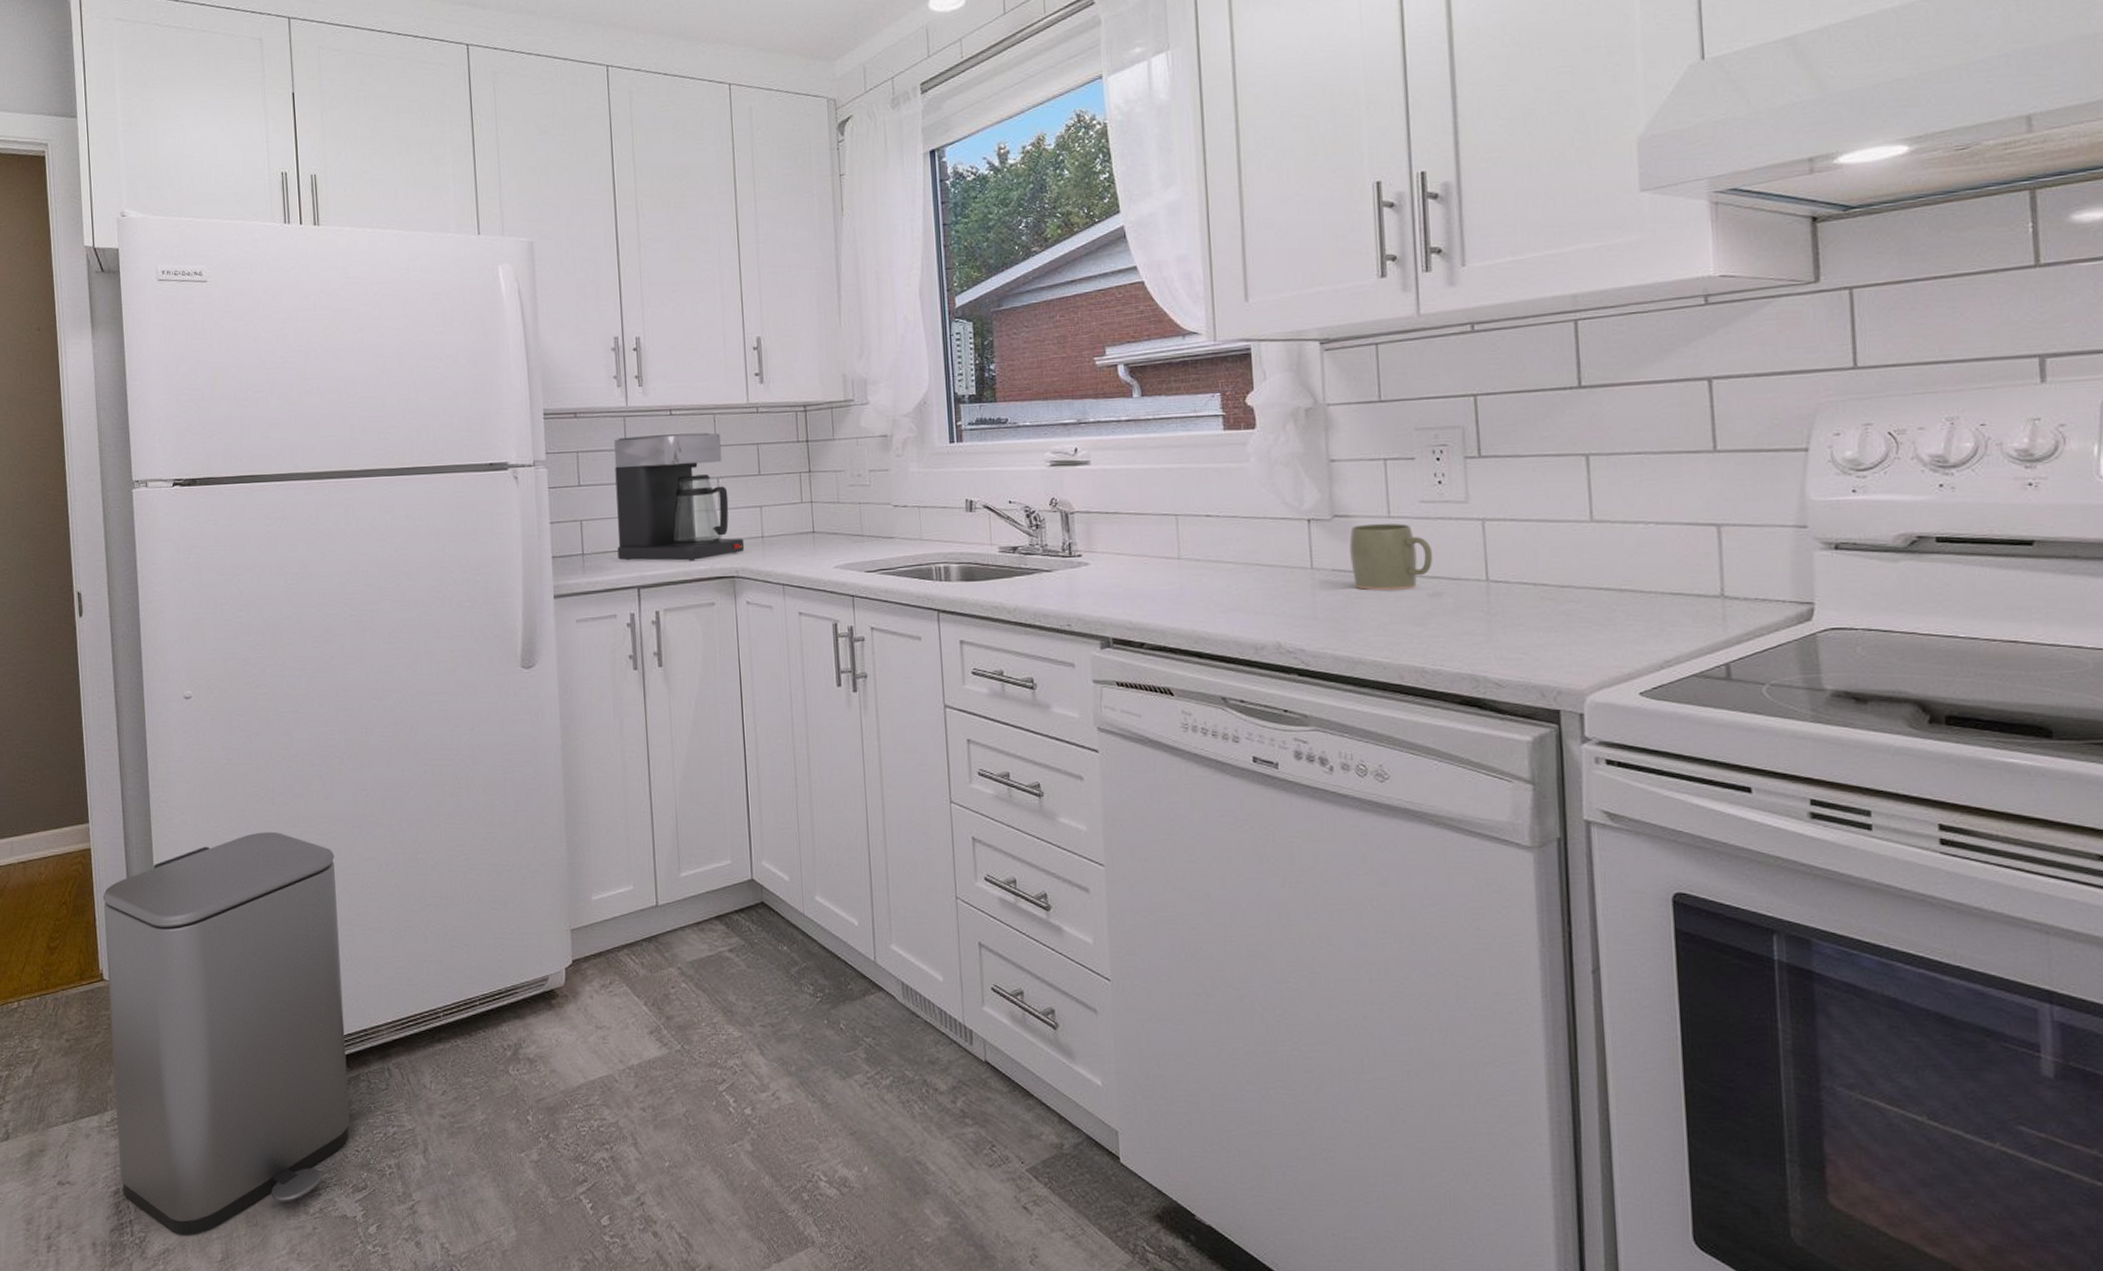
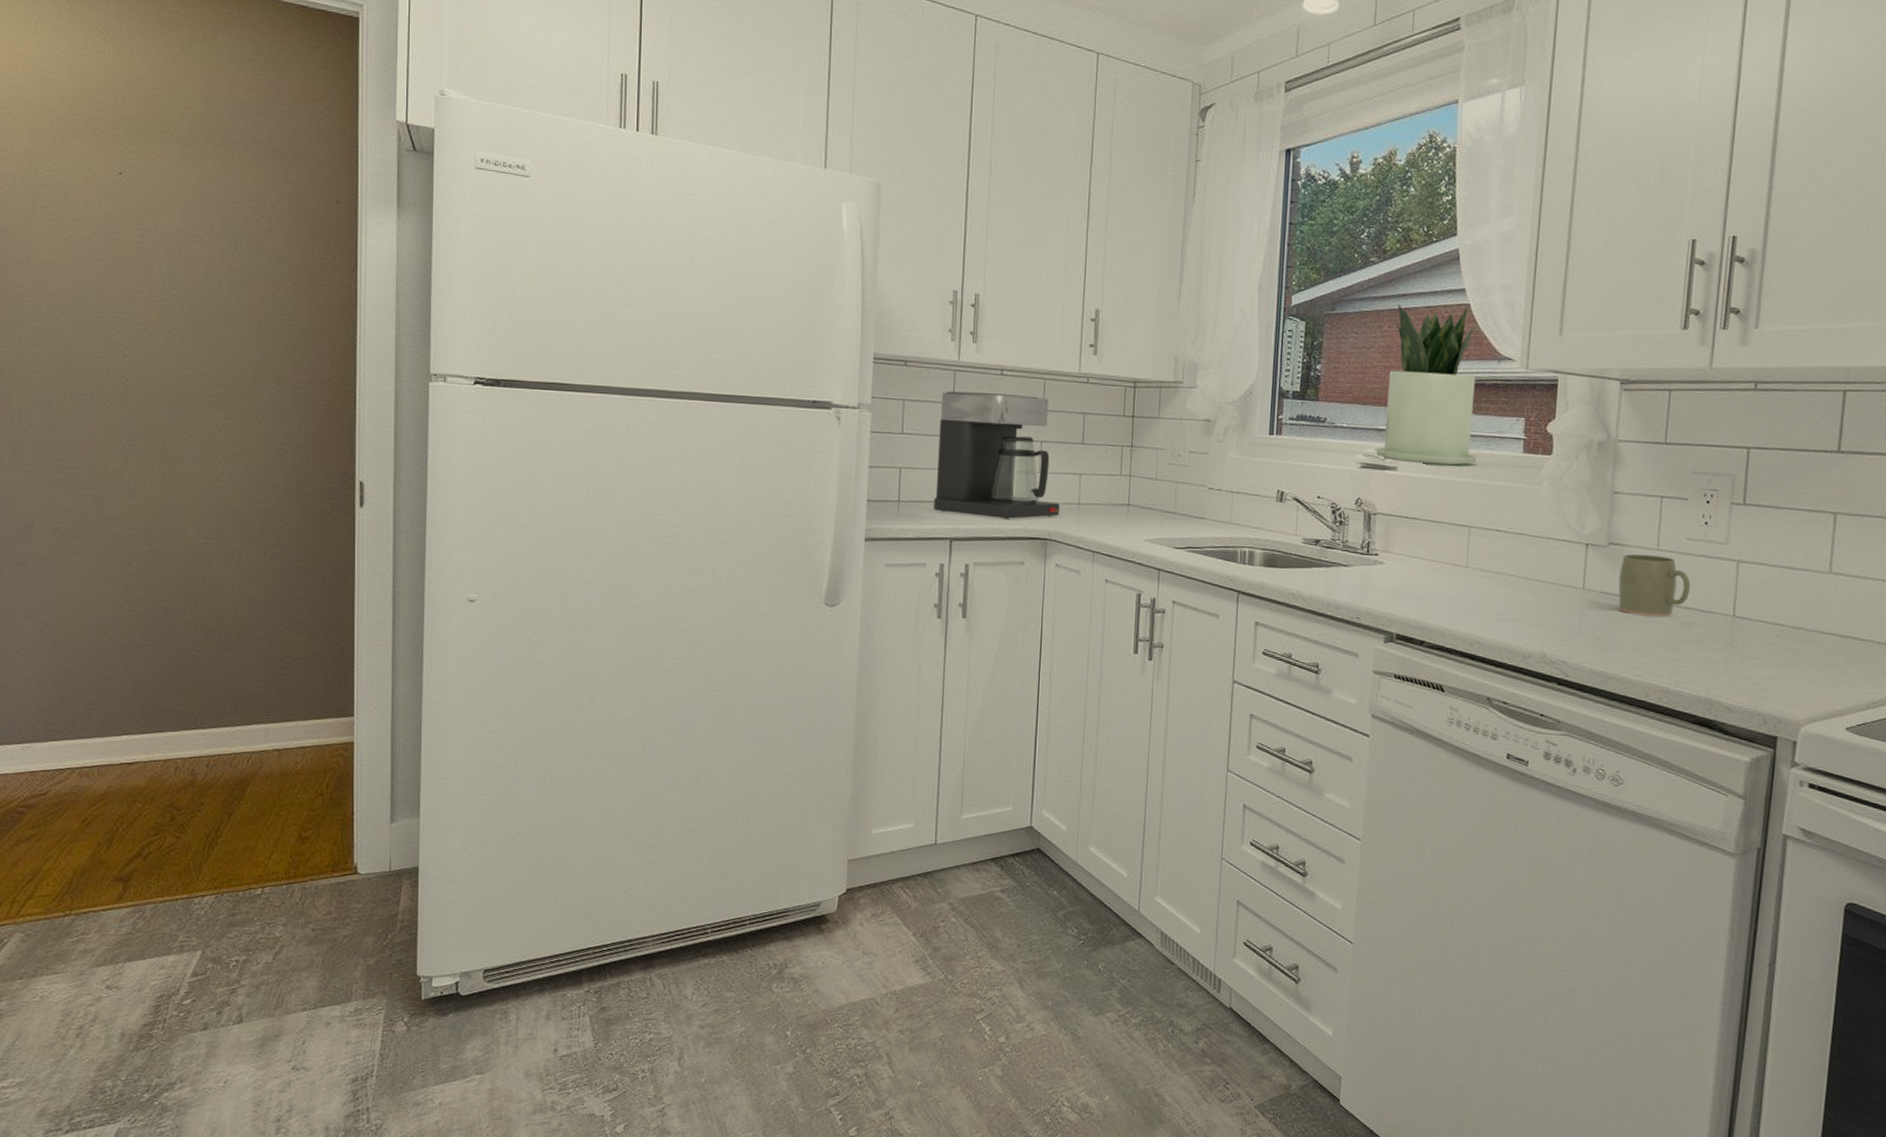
pedal bin: present [102,831,350,1235] -> none [360,741,614,1126]
planter: none [1062,284,1176,455] -> present [1374,304,1479,466]

